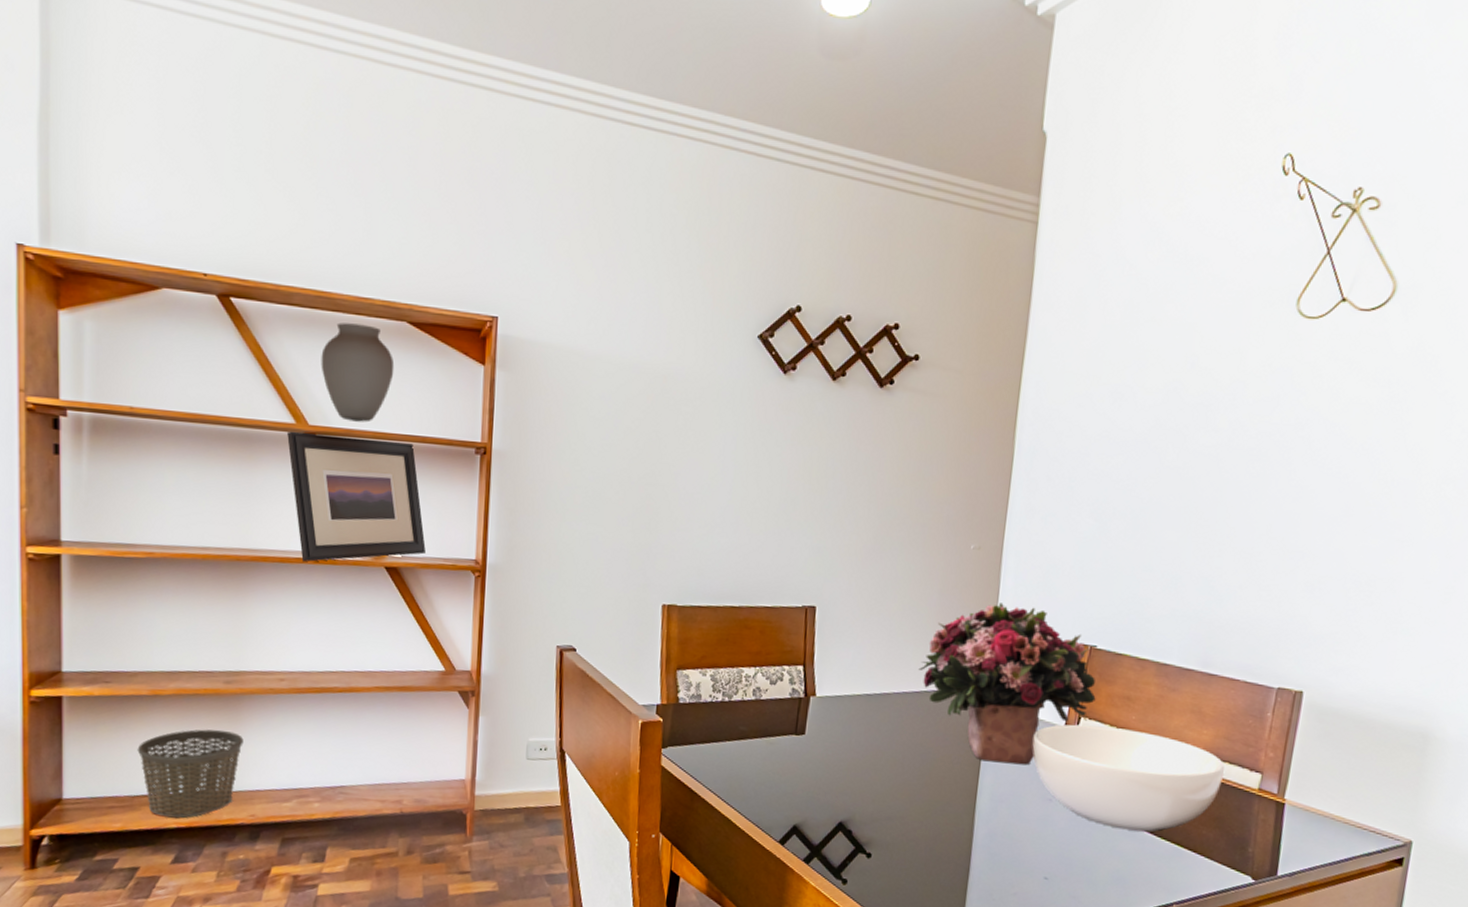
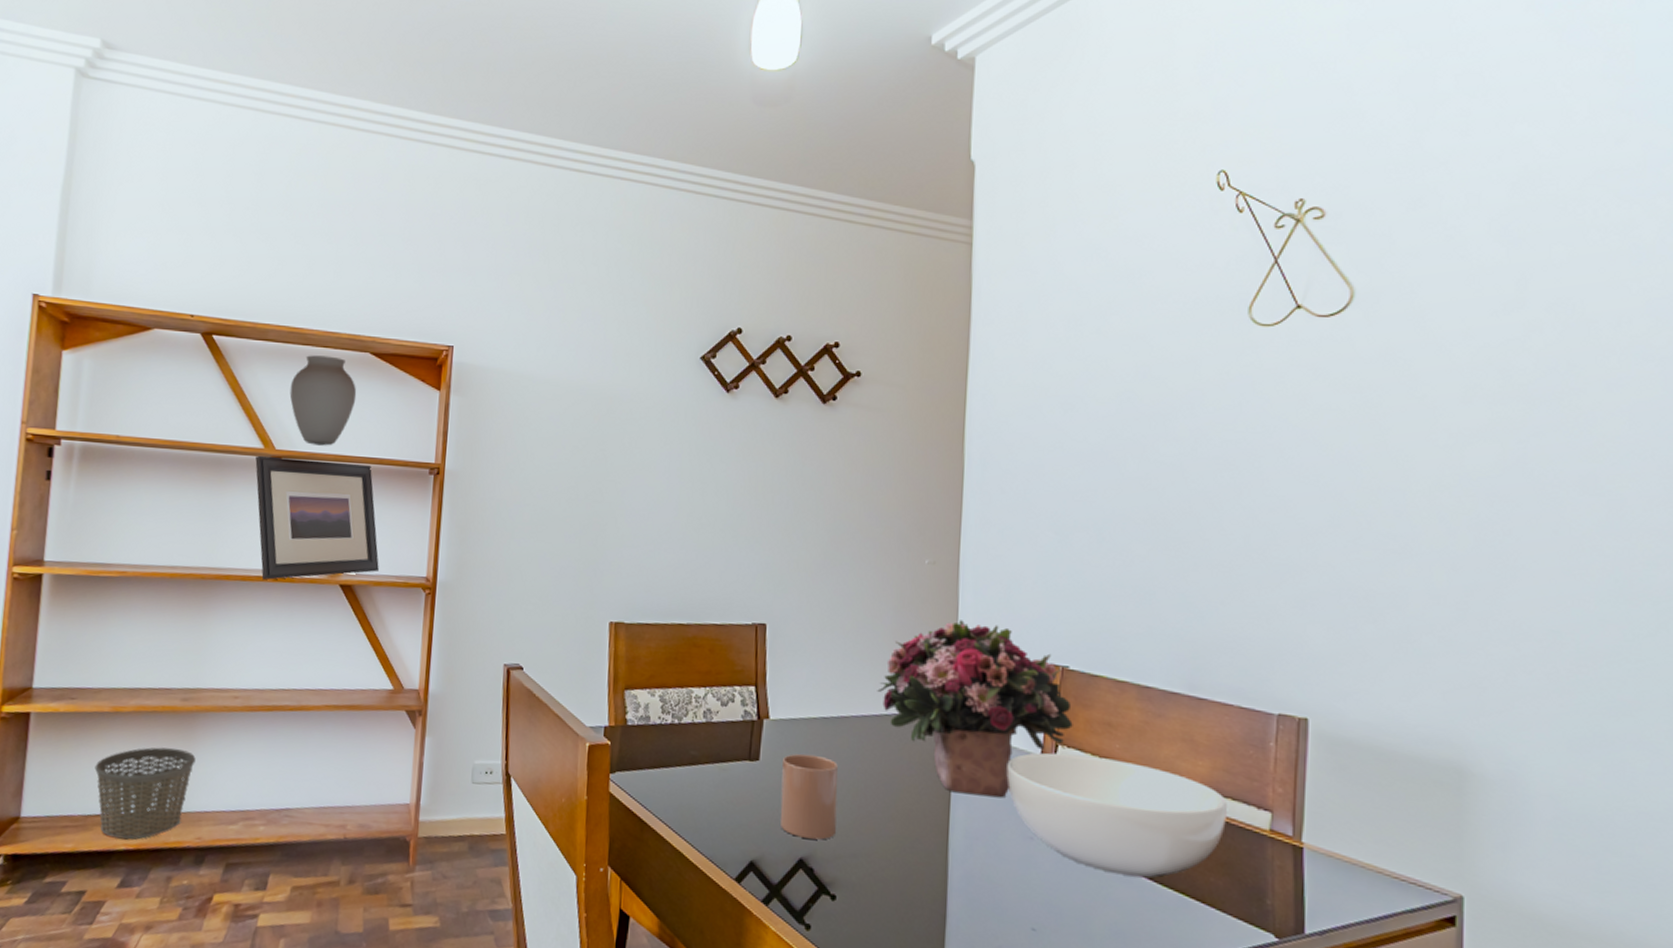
mug: none [822,727,879,805] -> present [779,753,839,840]

